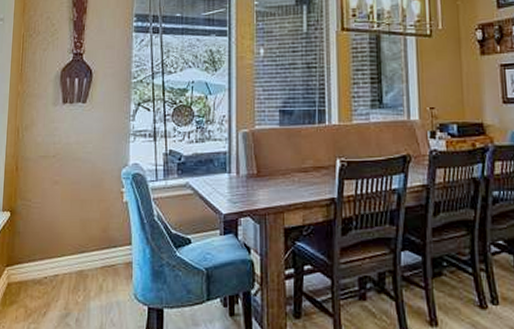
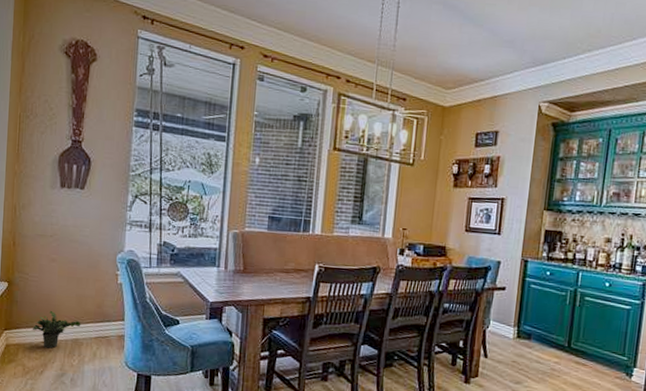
potted plant: none [34,240,86,284] -> present [32,311,81,349]

